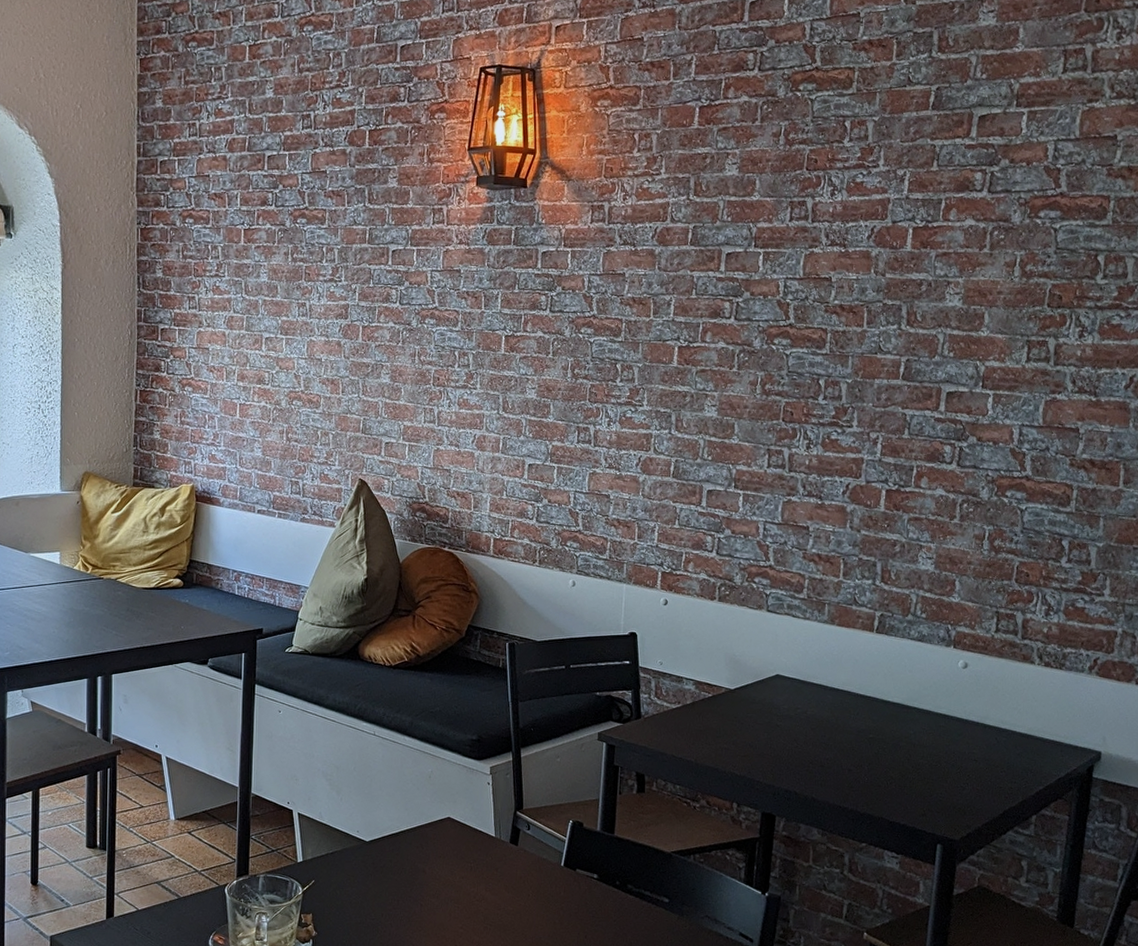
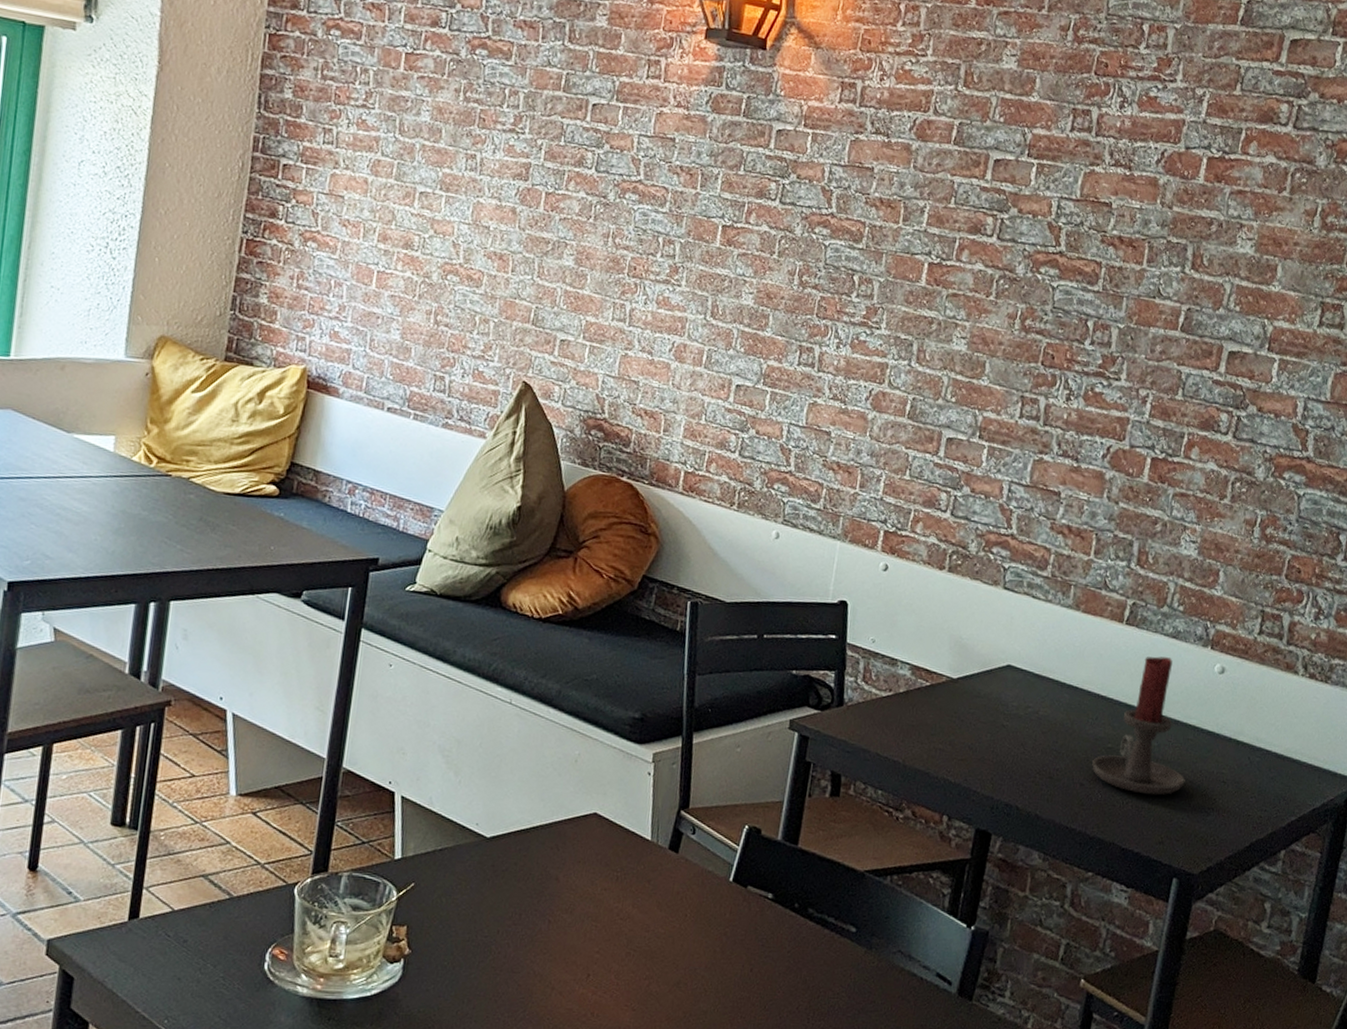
candle holder: none [857,658,941,775] -> present [1092,656,1185,796]

